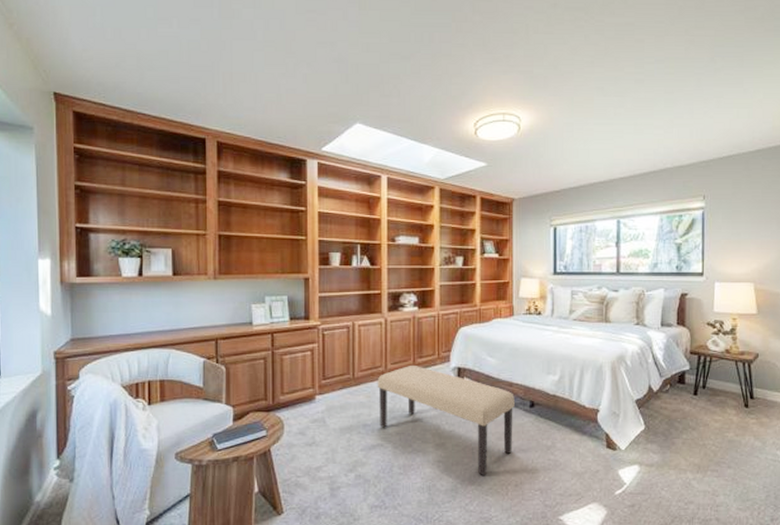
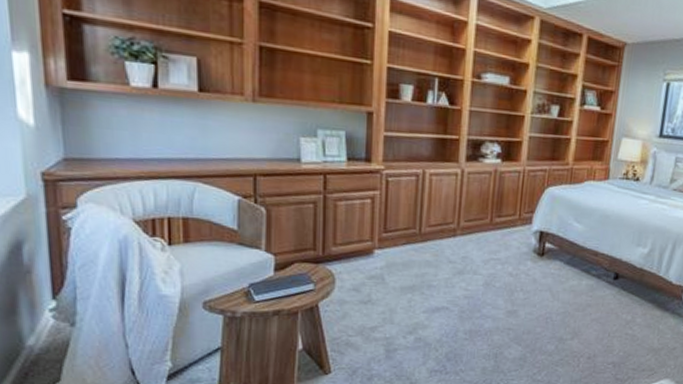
bench: present [377,364,515,476] -> none [446,224,599,347]

